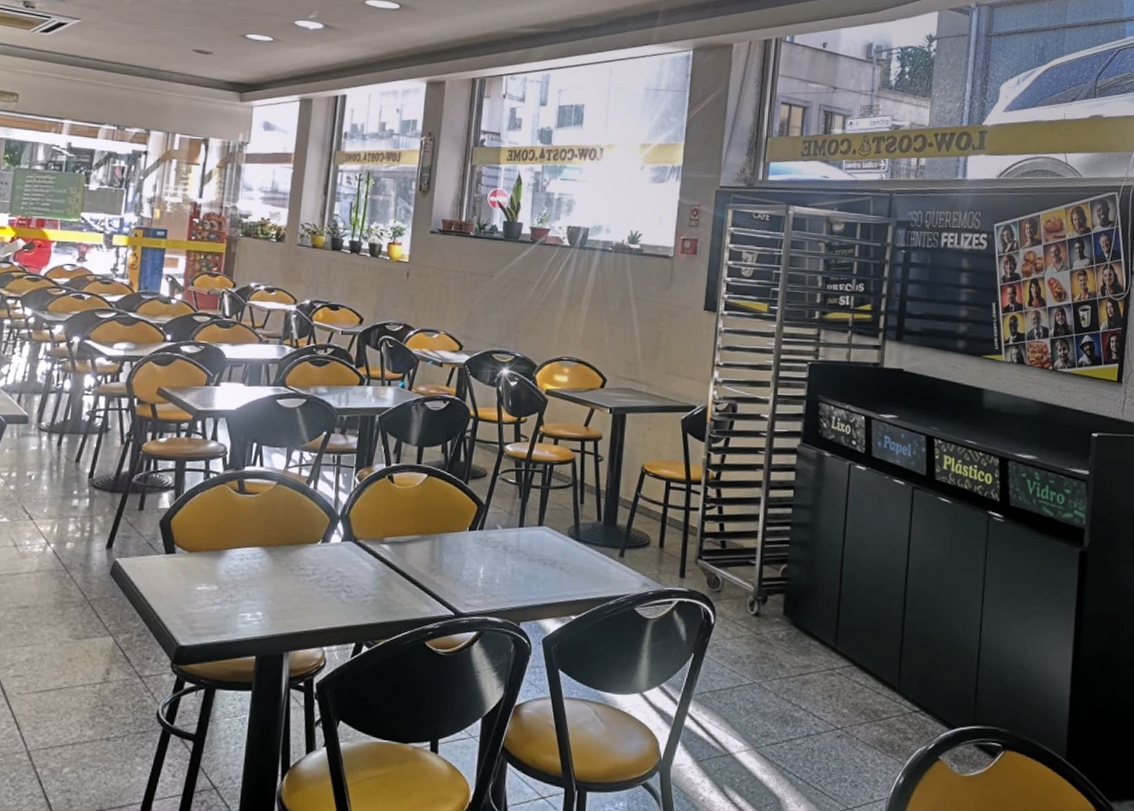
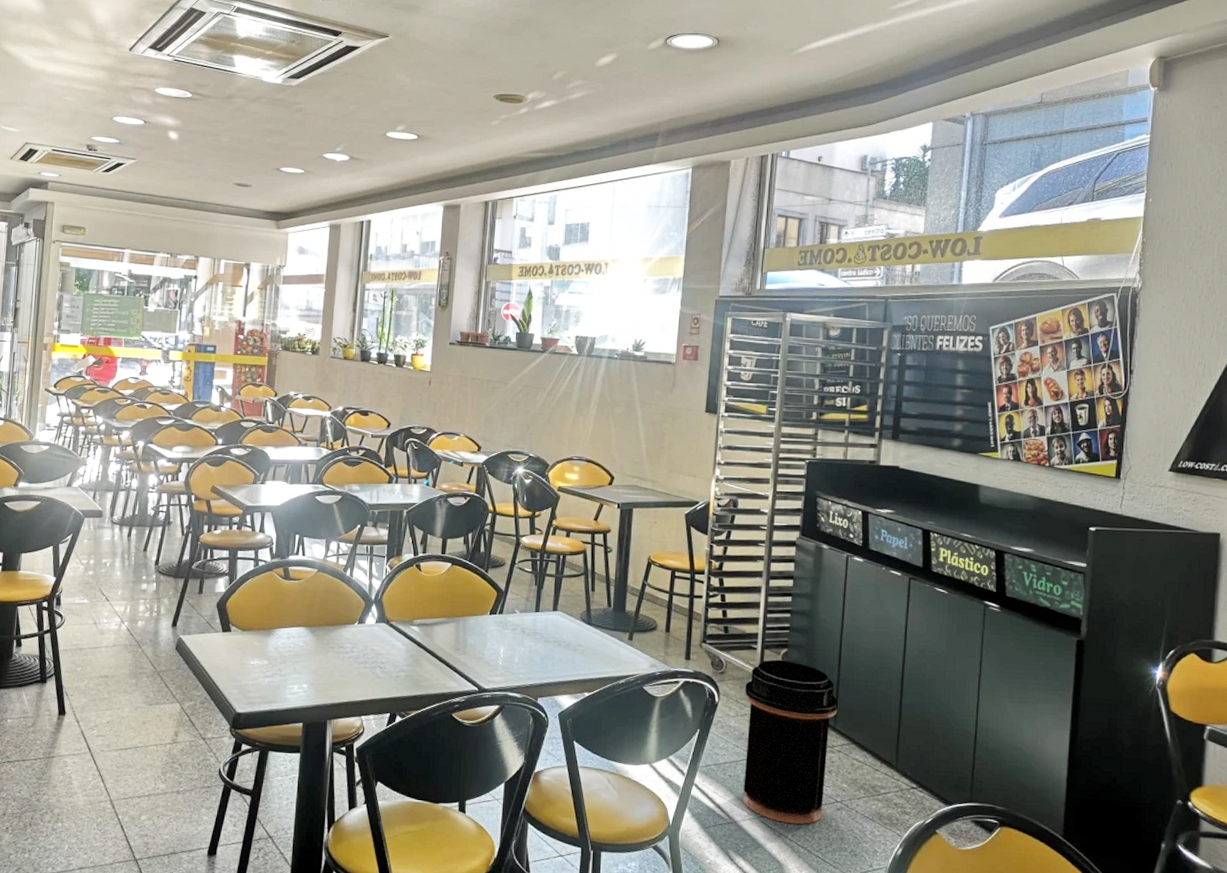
trash can: none [738,577,839,754] -> present [742,660,838,824]

